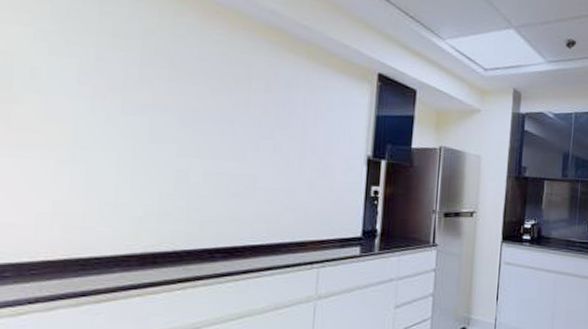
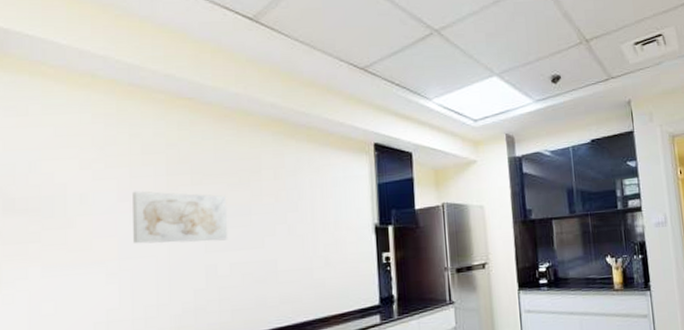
wall art: none [93,76,209,147] -> present [133,191,229,244]

